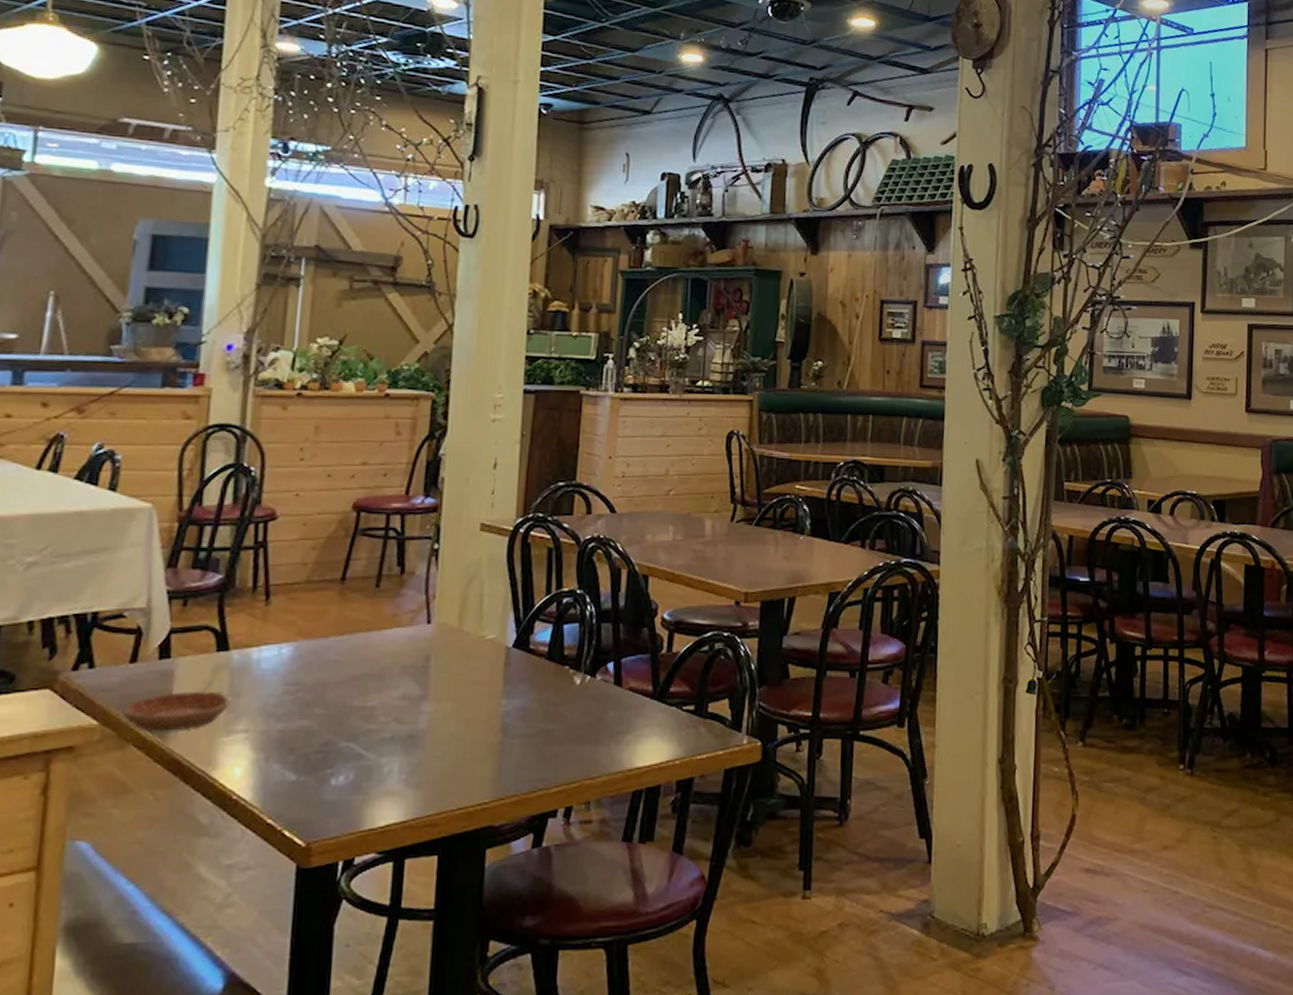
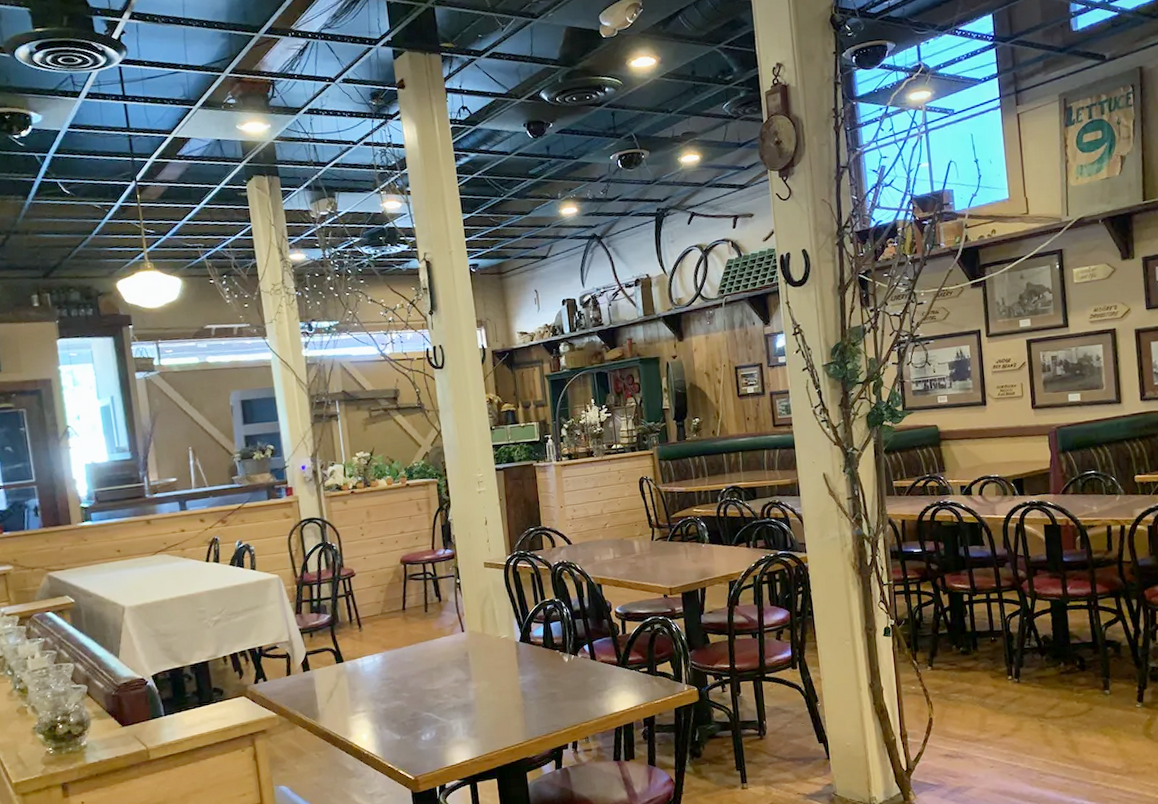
saucer: present [123,692,230,732] -> none [289,689,351,716]

